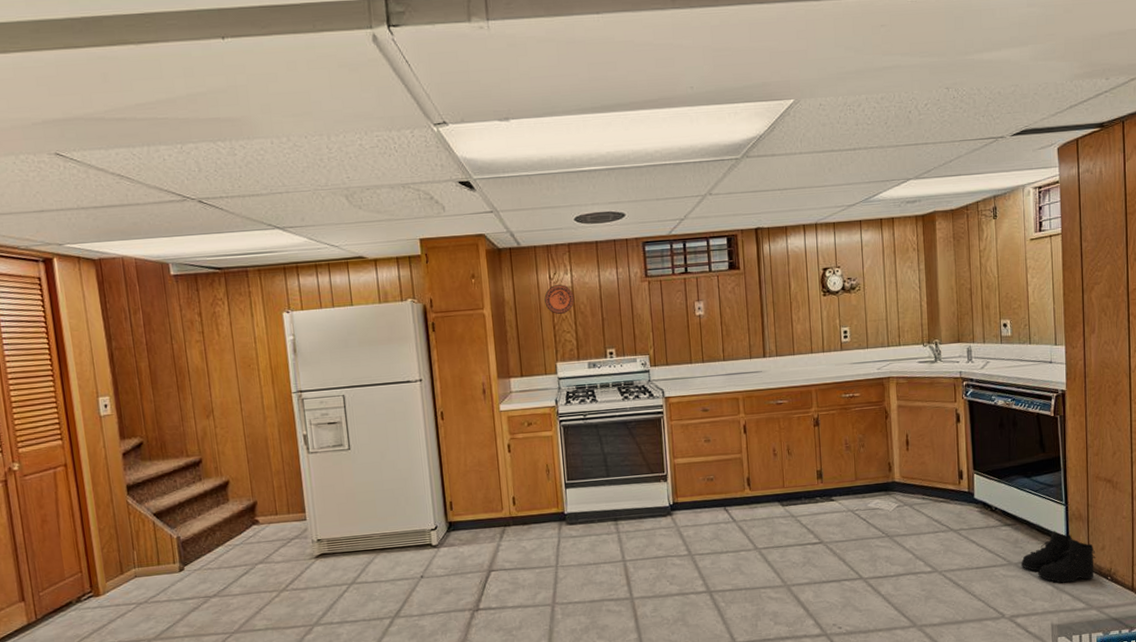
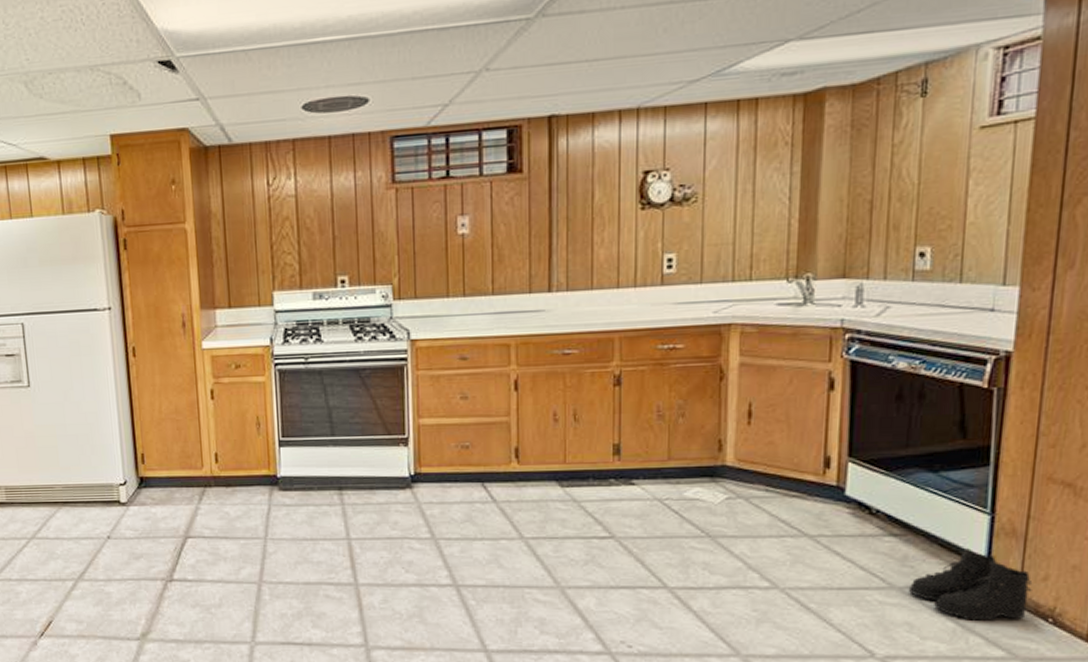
decorative plate: present [544,284,575,315] -> none [260,192,299,231]

